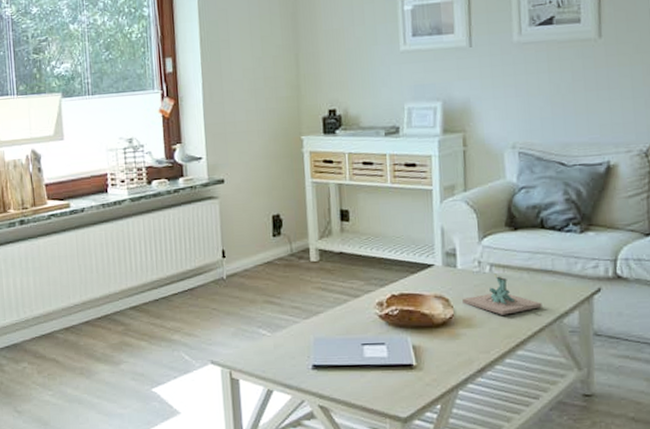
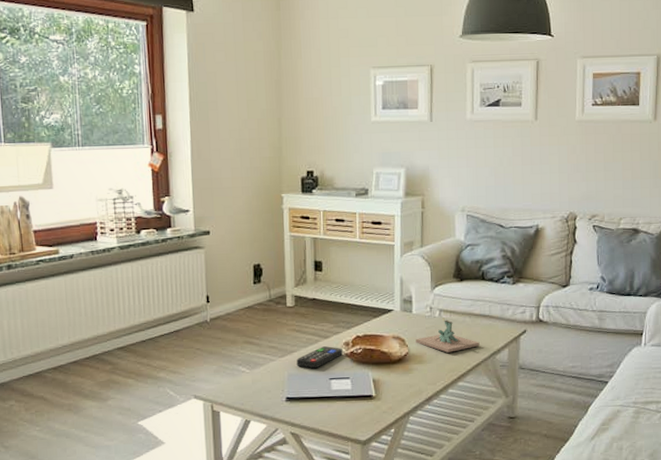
remote control: none [323,307,376,333] -> present [296,346,342,369]

